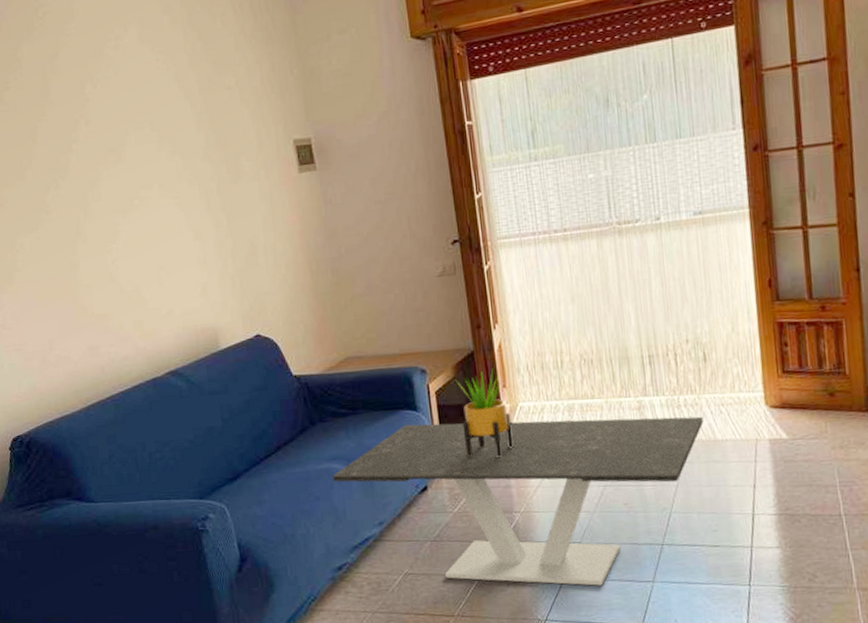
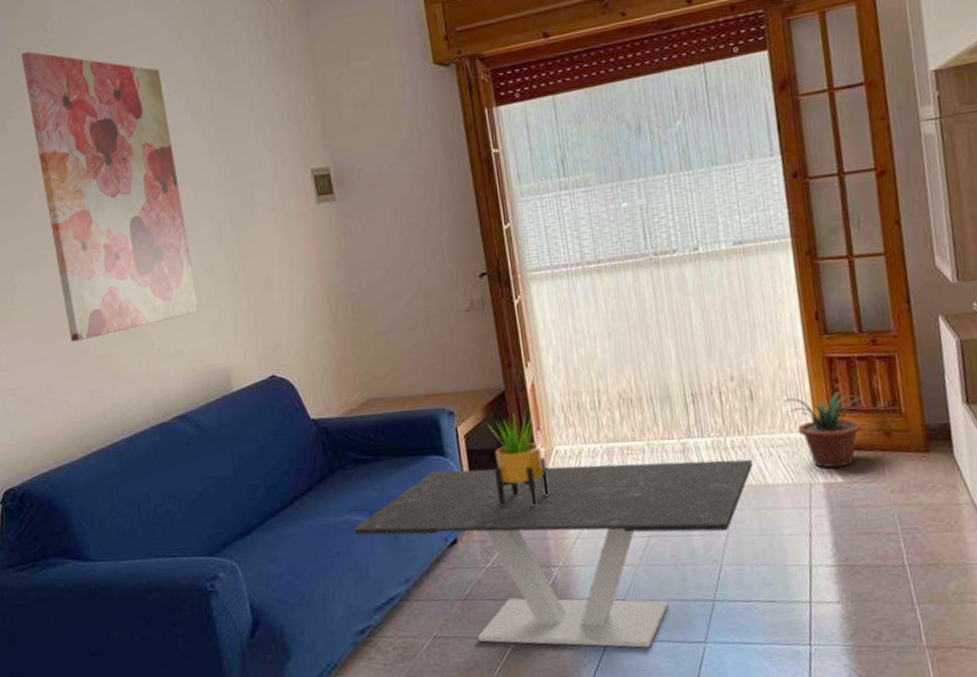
wall art: none [17,24,190,302] -> present [21,51,200,342]
potted plant: none [735,355,811,426] -> present [784,392,864,469]

